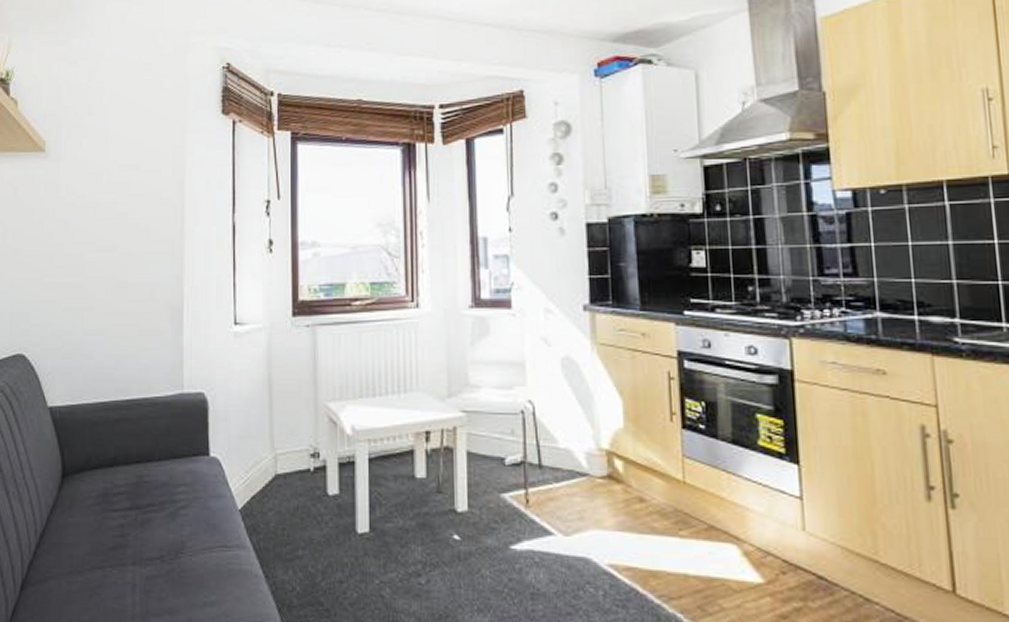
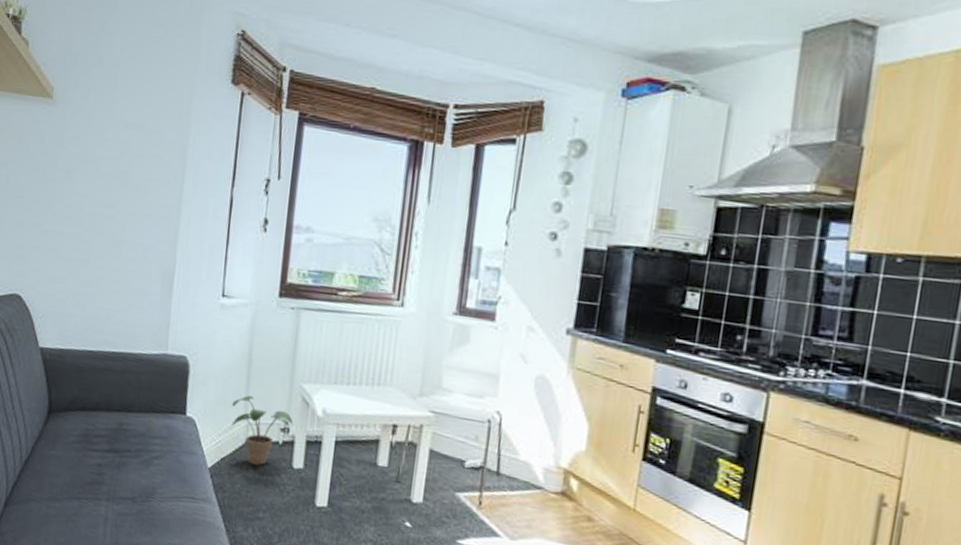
potted plant: none [257,424,322,499] -> present [231,395,293,466]

